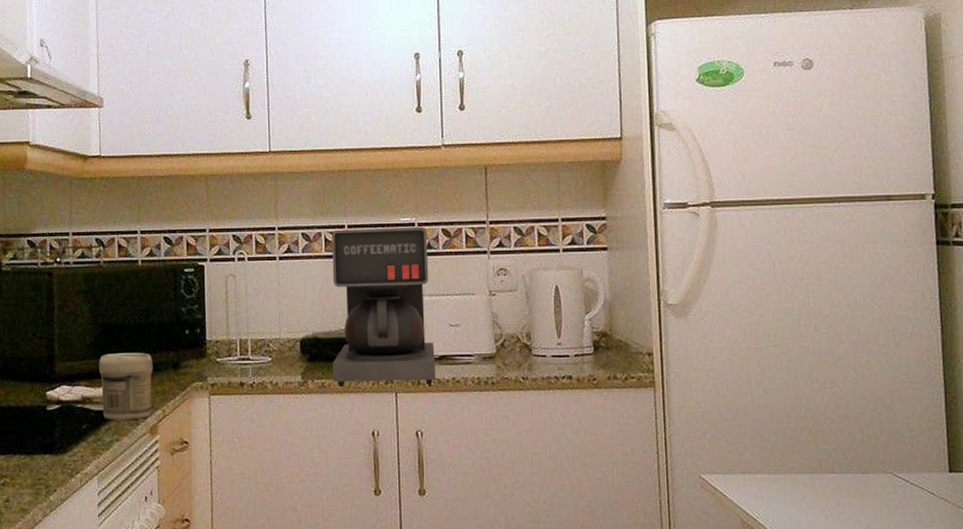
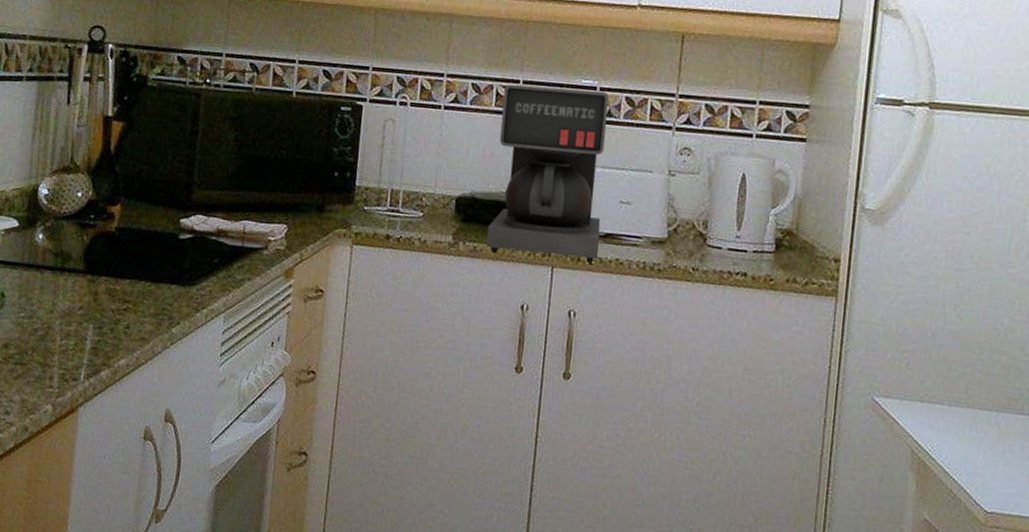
jar: present [99,352,153,420] -> none [237,187,296,261]

